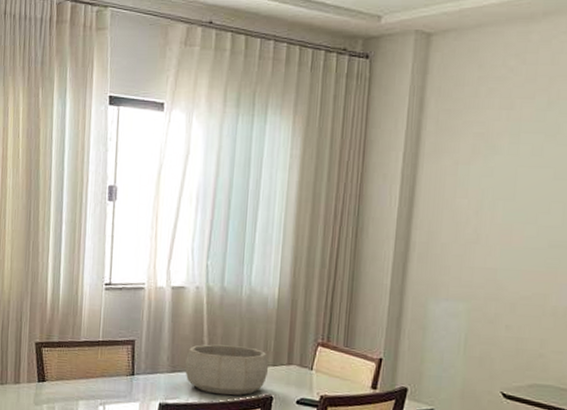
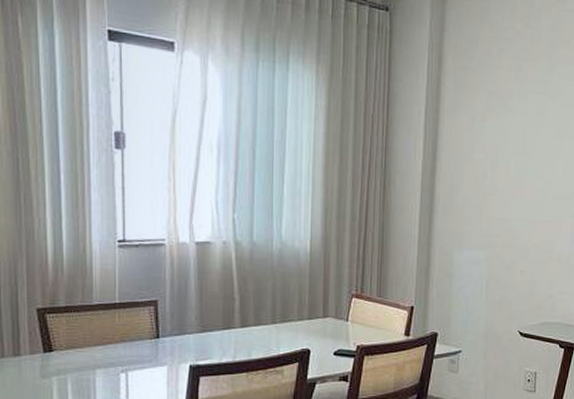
decorative bowl: present [185,344,269,396] -> none [216,301,305,352]

